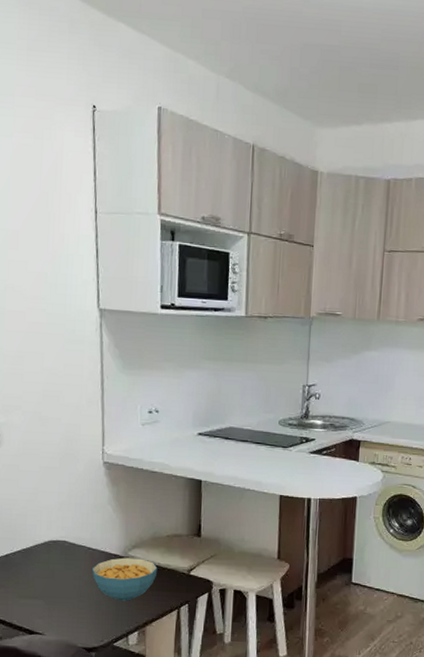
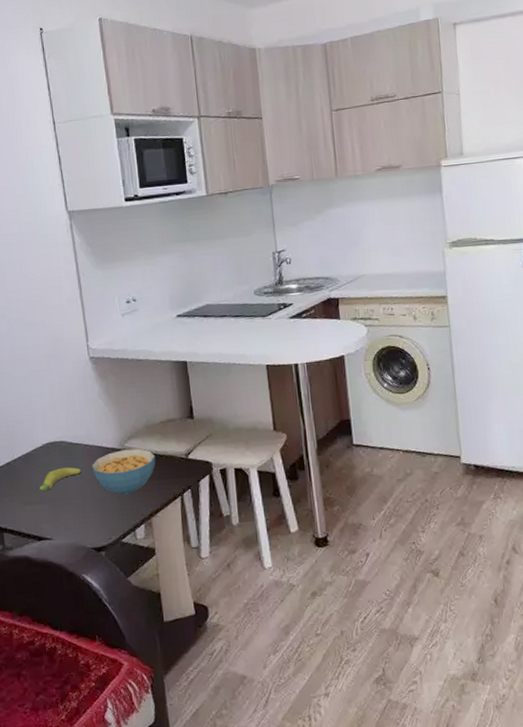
banana: none [36,567,82,587] -> present [40,467,82,491]

